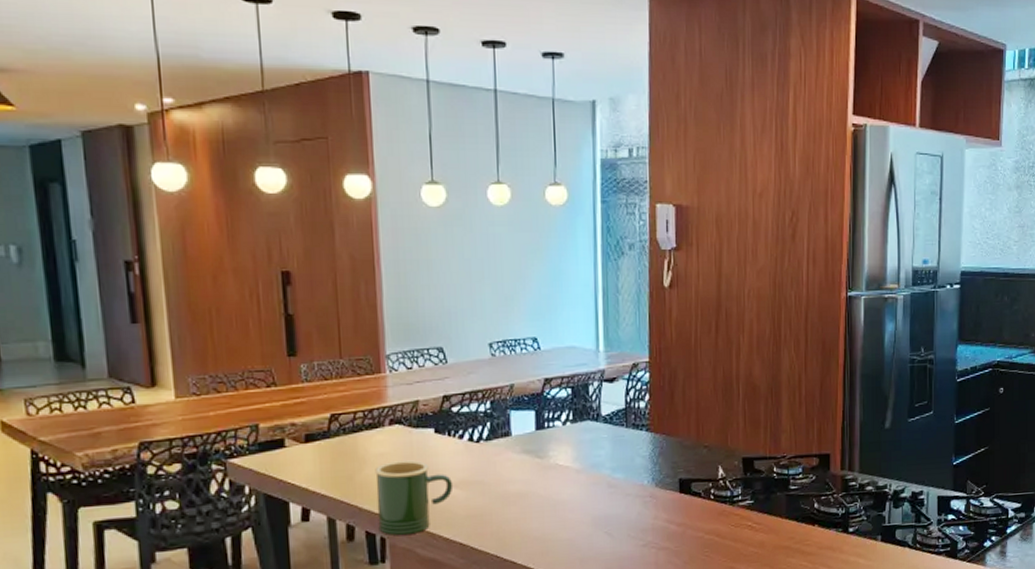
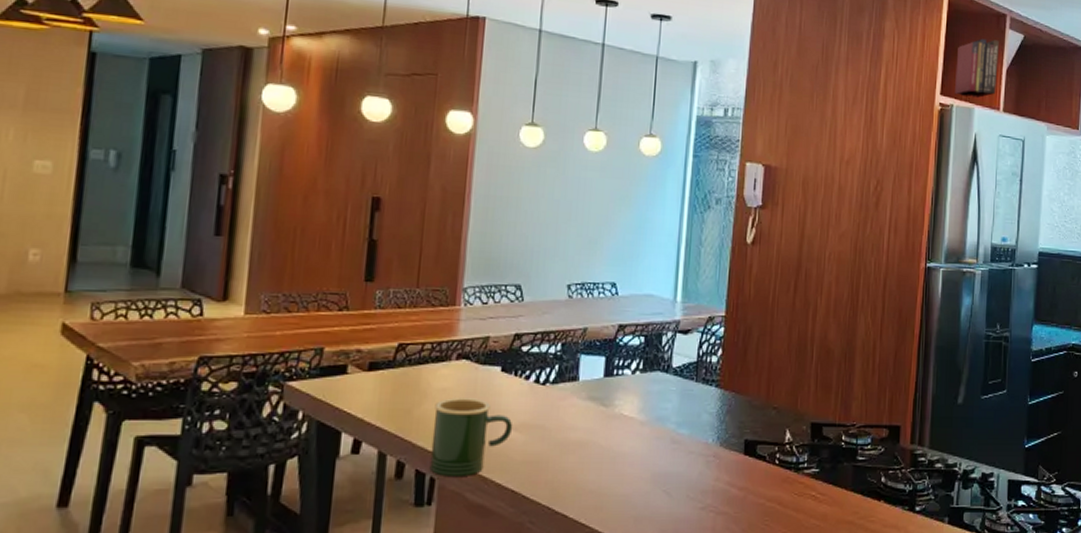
books: none [868,49,912,114] -> present [955,38,999,98]

